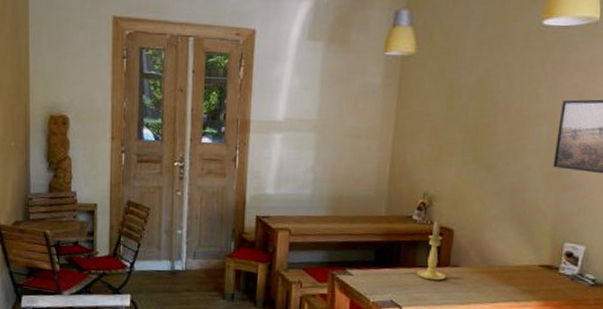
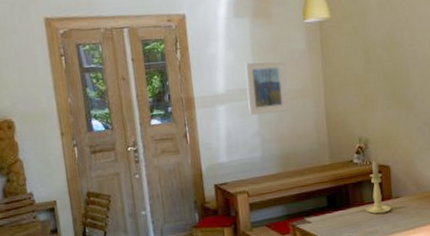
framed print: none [306,91,355,151] -> present [245,60,289,115]

